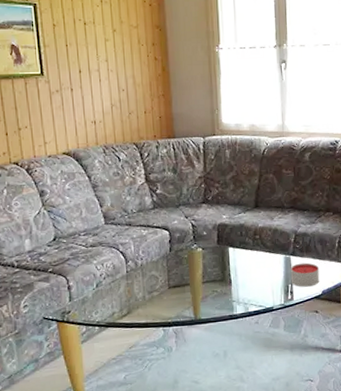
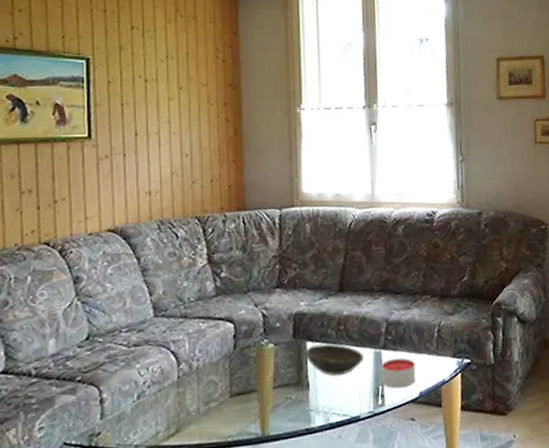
bowl: none [227,249,276,276] -> present [304,343,364,377]

